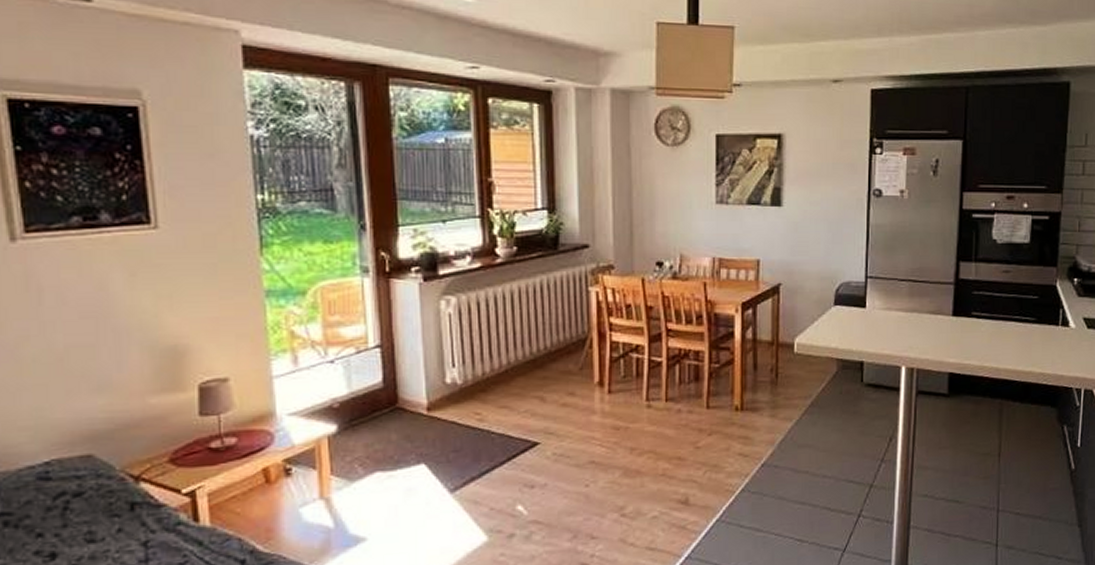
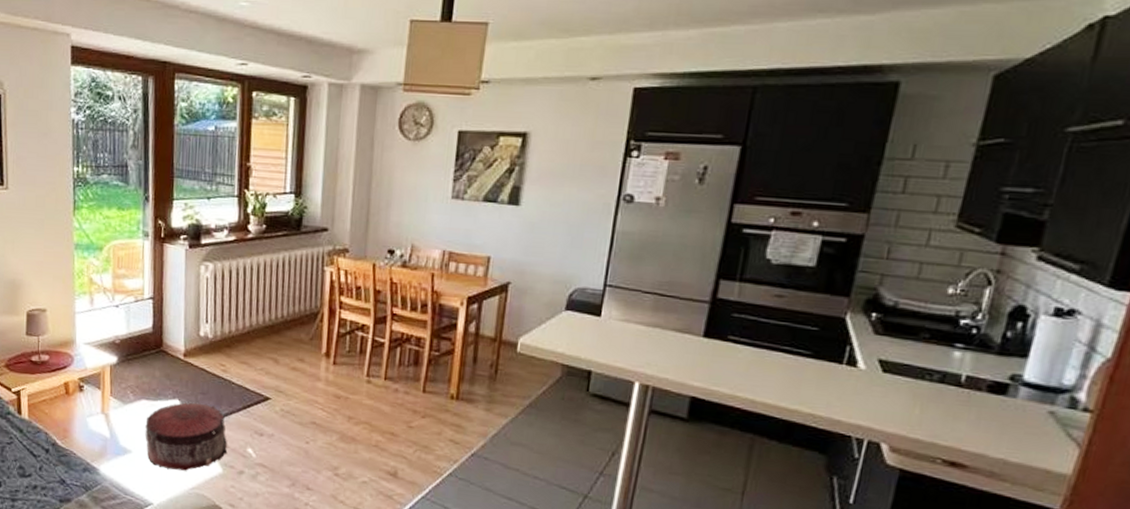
pouf: none [382,462,493,551] -> present [145,401,228,471]

